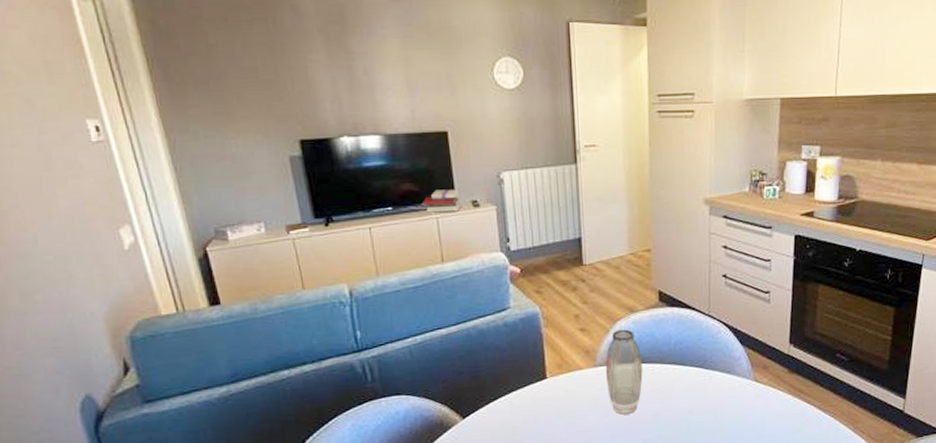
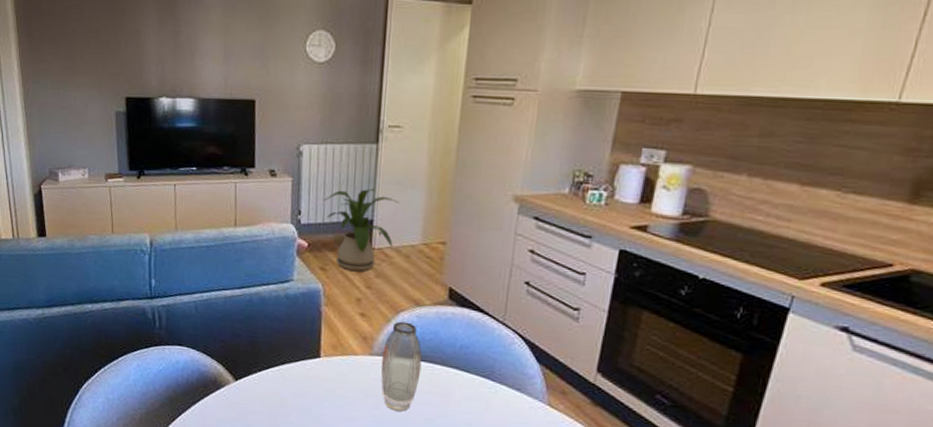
books: present [423,189,461,213] -> none [224,155,260,180]
house plant: none [531,207,605,290] -> present [324,188,400,272]

